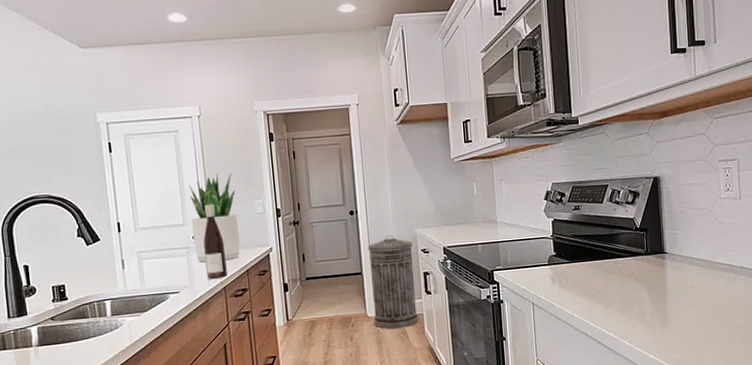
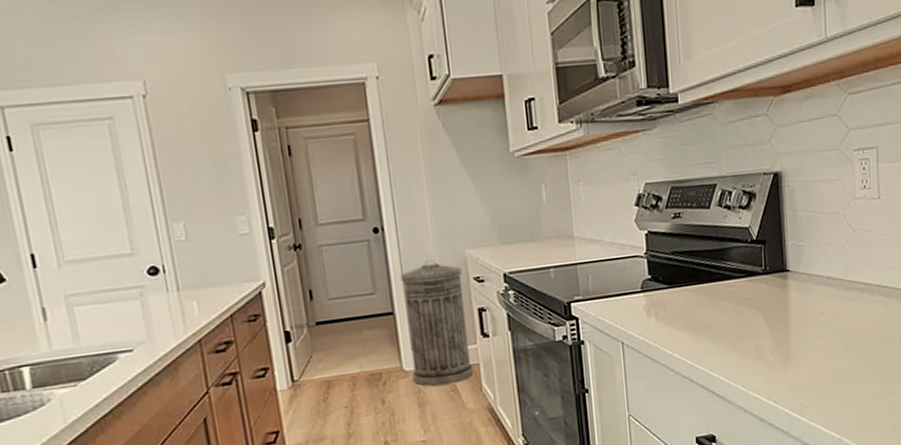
planter: present [189,172,240,263] -> none [137,177,219,307]
bottle: present [203,204,227,280] -> none [161,223,202,331]

